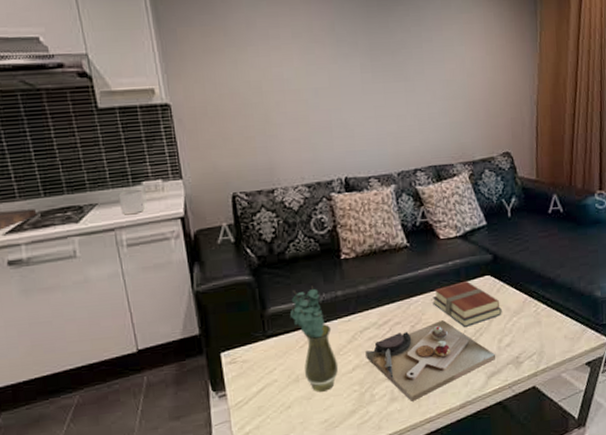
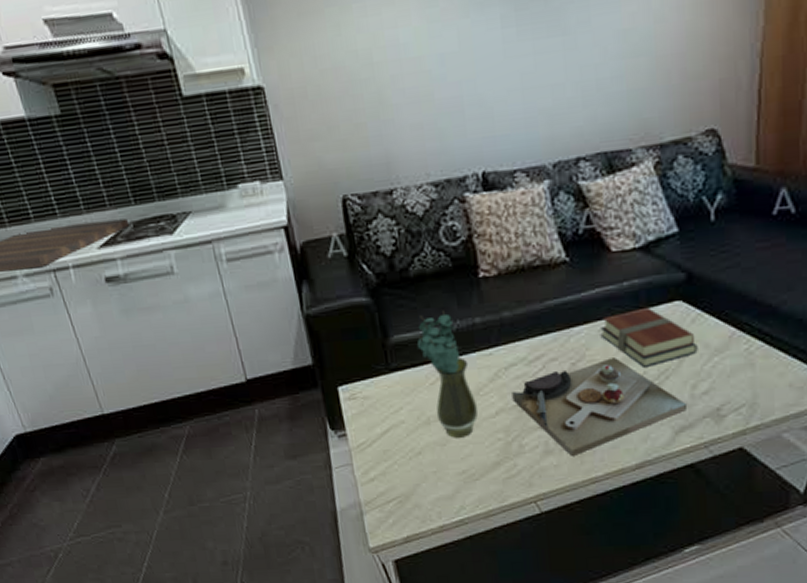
mug: present [118,189,145,215] -> none [212,193,243,225]

